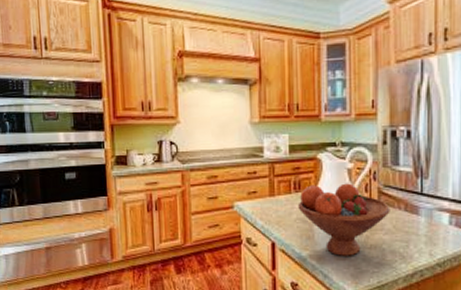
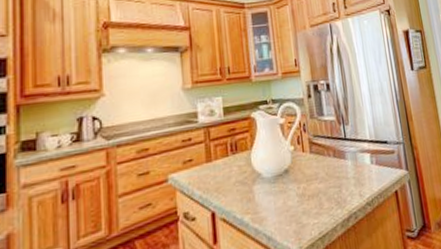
fruit bowl: present [298,183,390,256] -> none [236,138,322,214]

